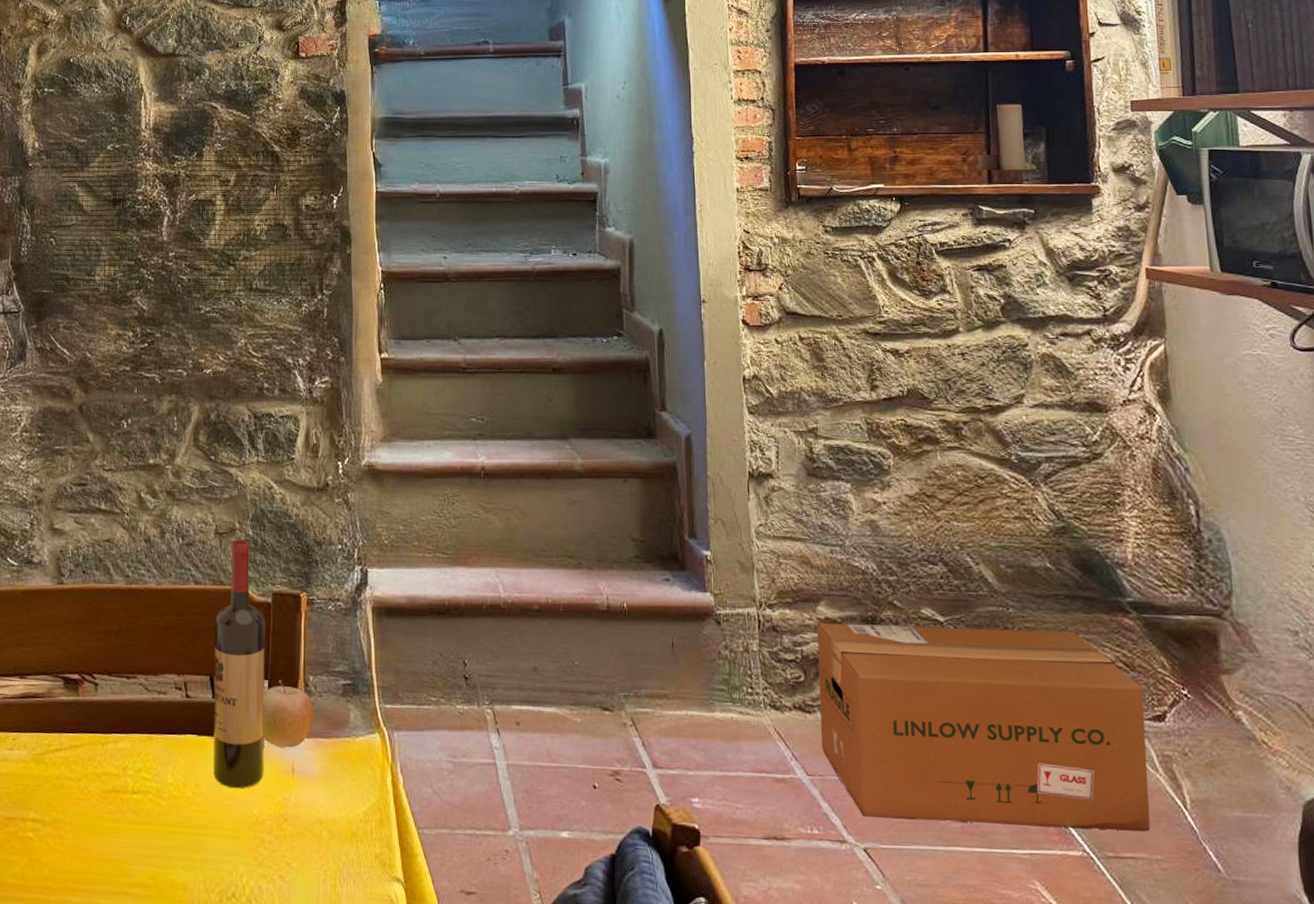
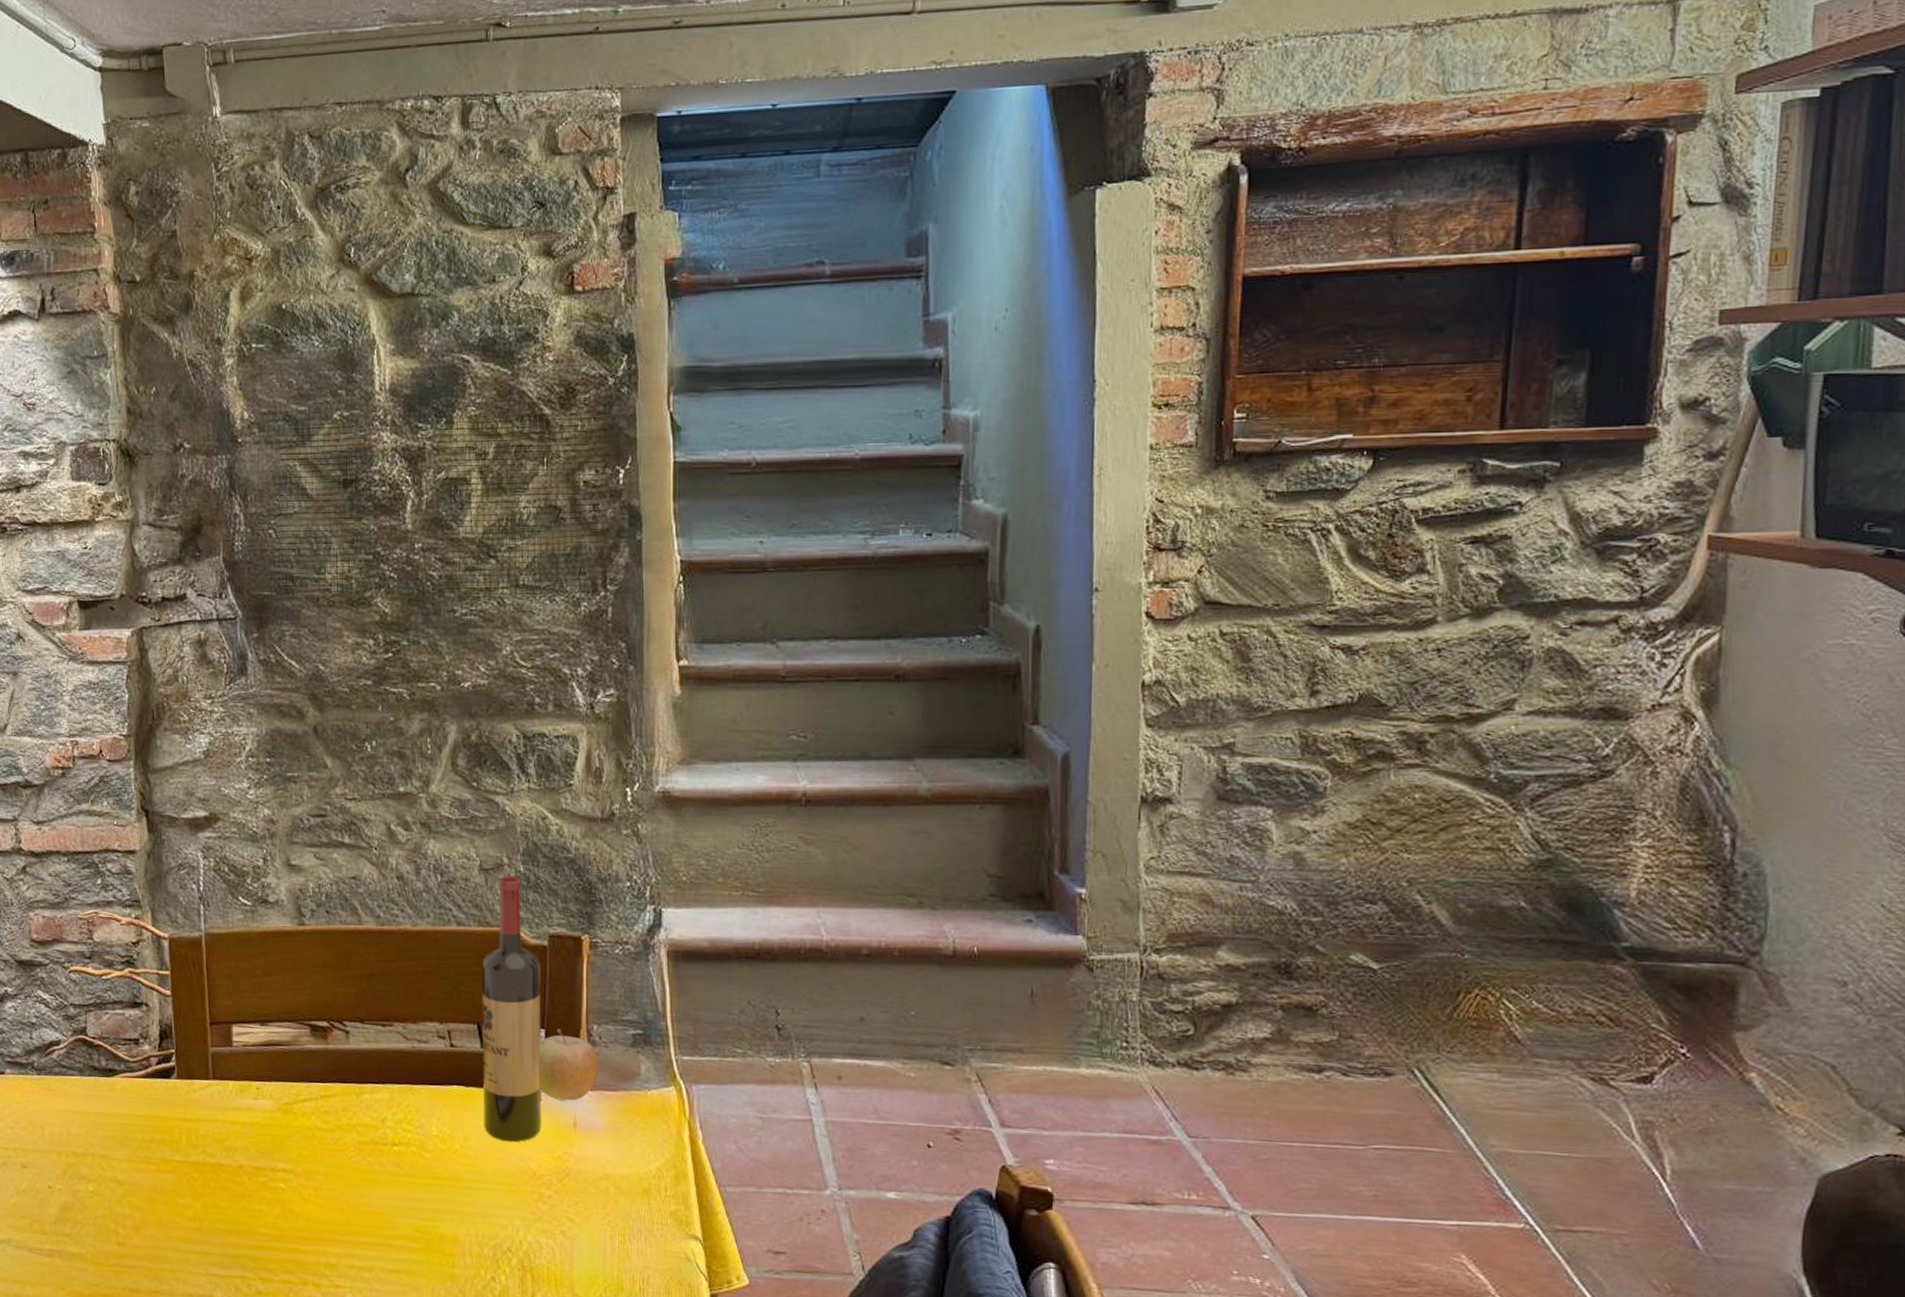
box: present [817,622,1150,832] -> none [1208,969,1629,1205]
candle: present [975,103,1037,171] -> none [1483,319,1571,412]

